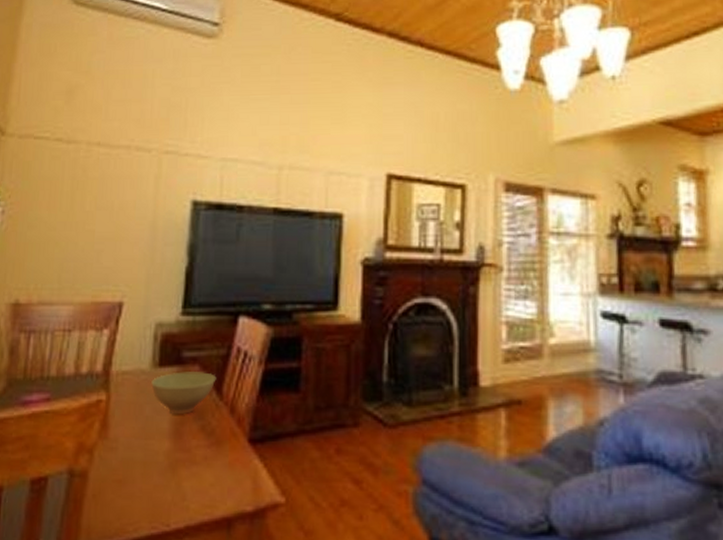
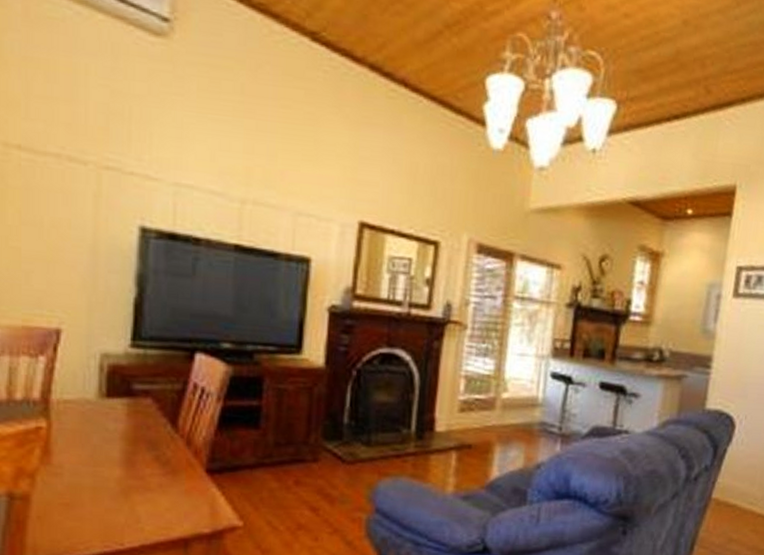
bowl: present [151,372,217,414] -> none [98,403,171,444]

